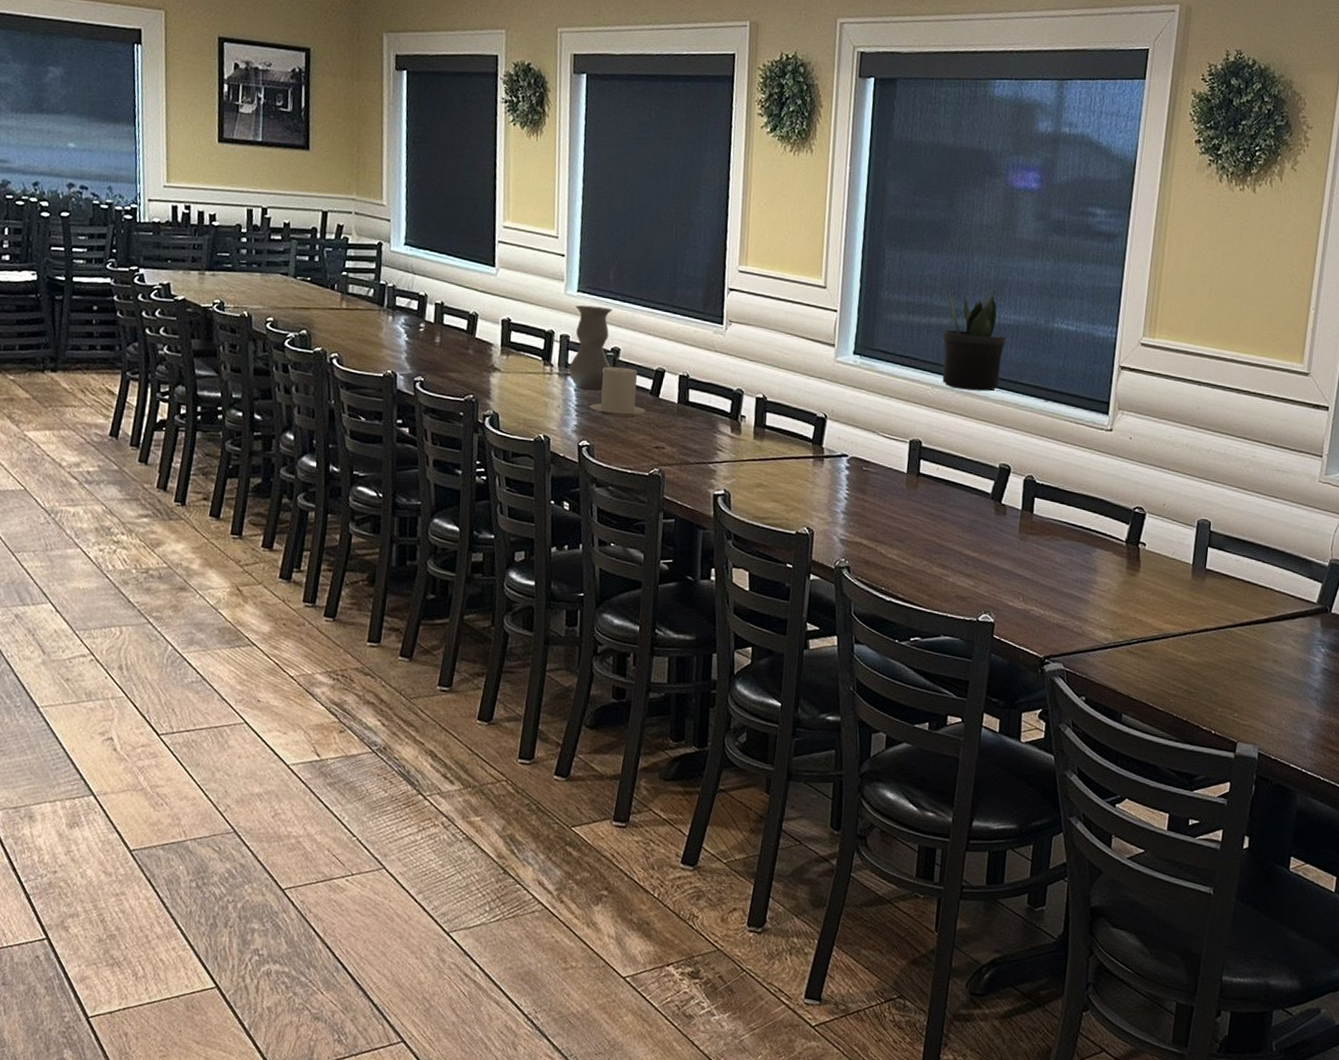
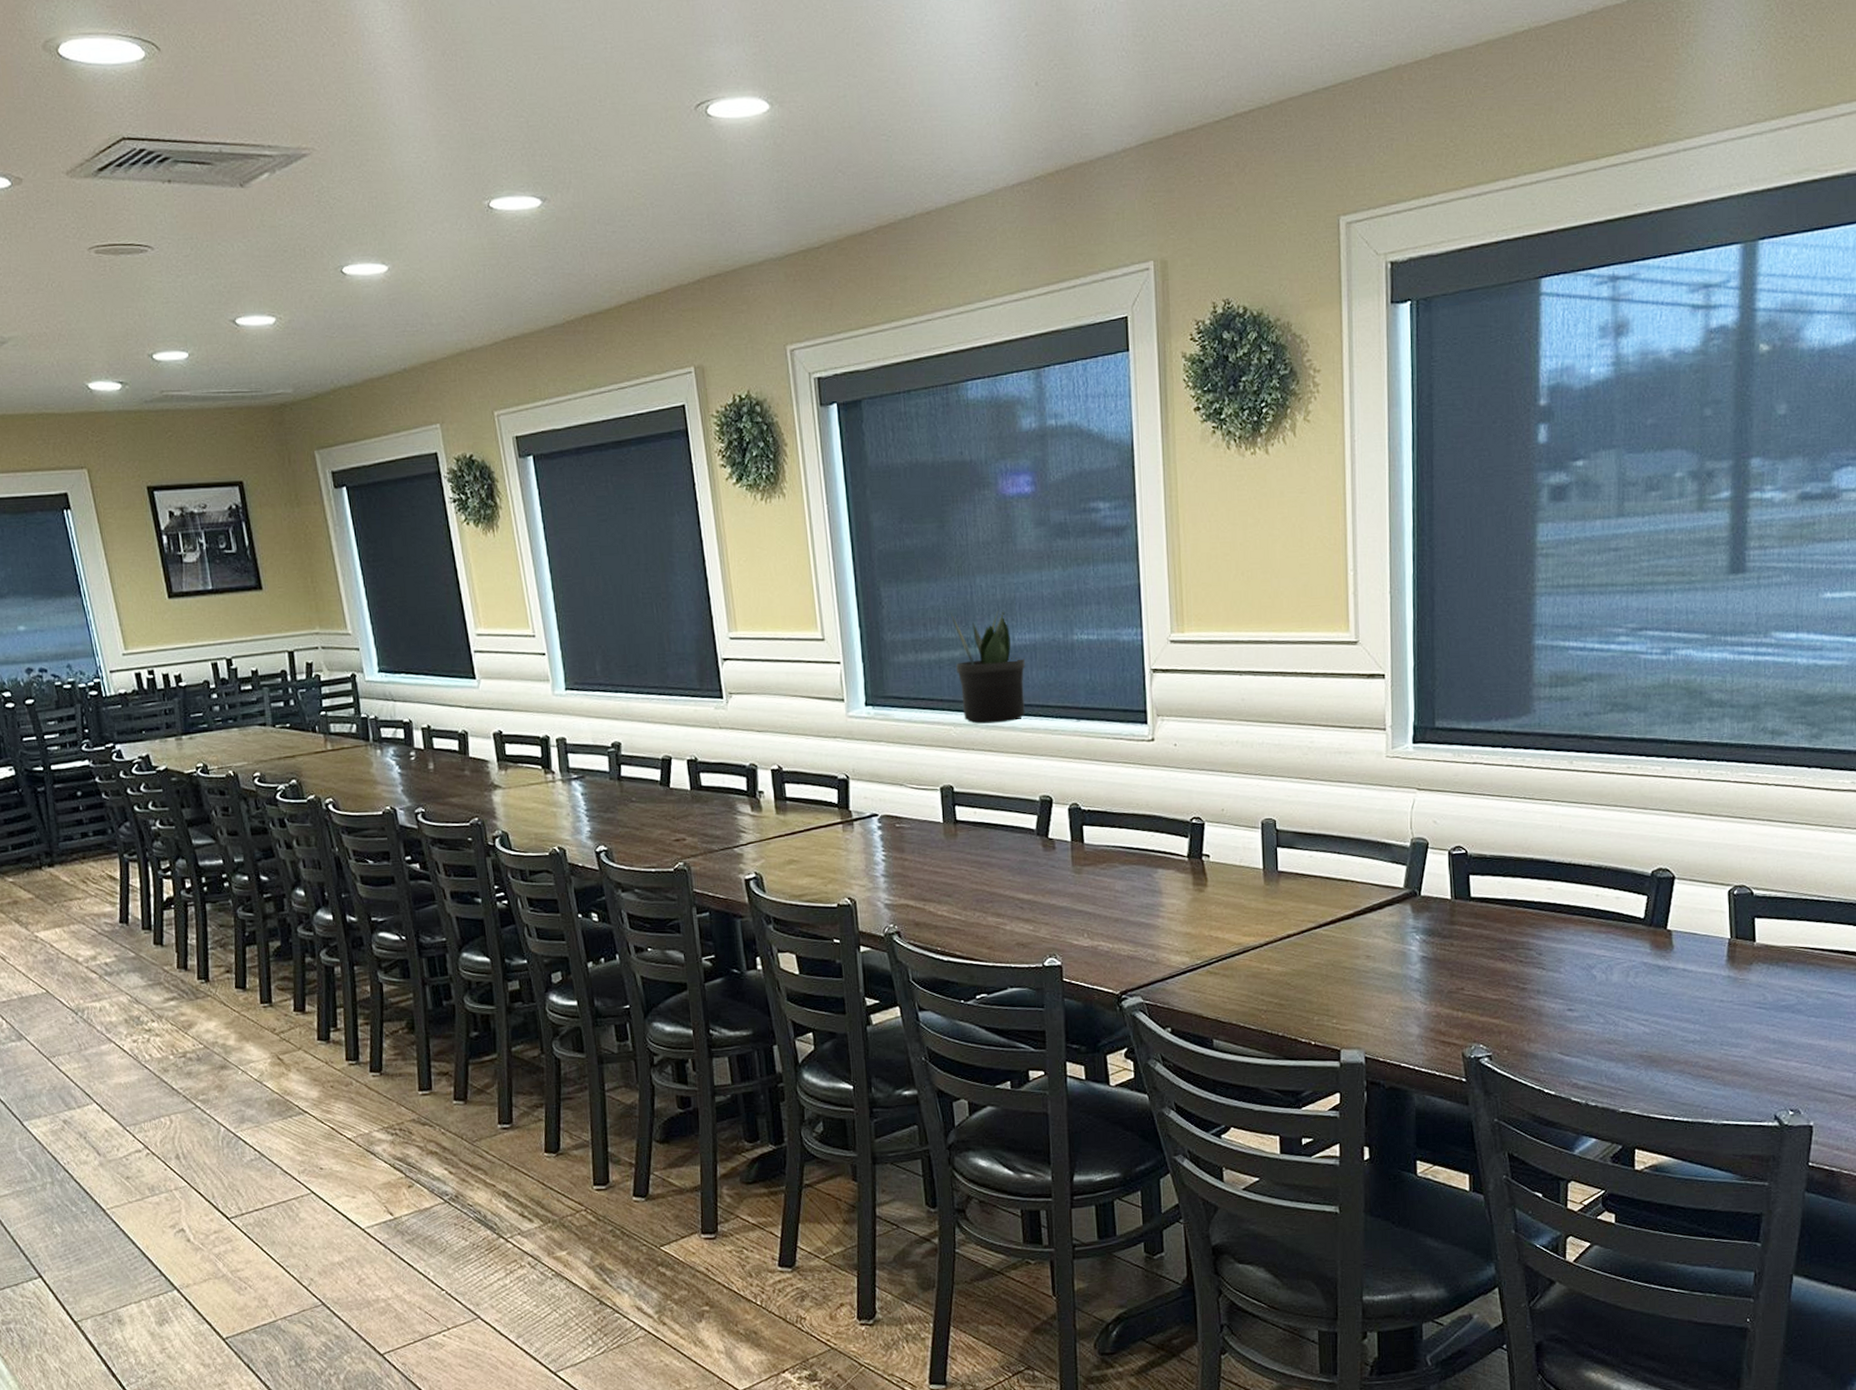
vase: present [568,305,613,391] -> none [566,701,615,793]
candle: present [589,366,646,418] -> none [600,761,659,816]

